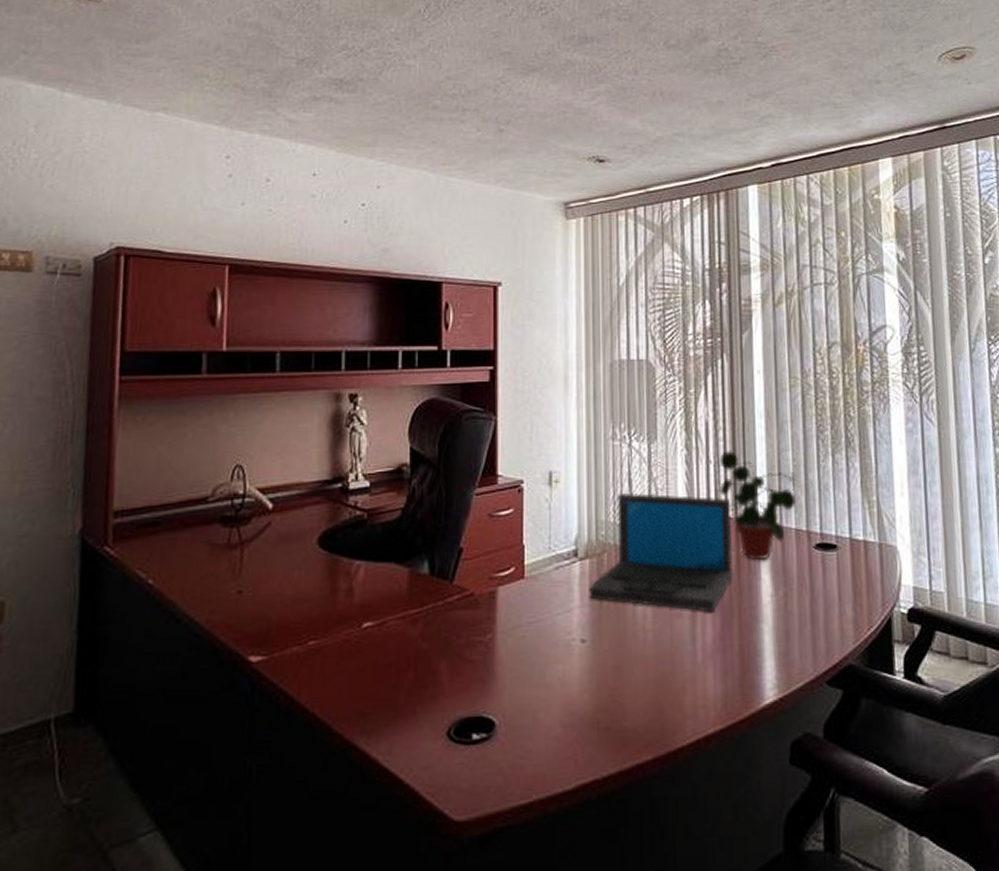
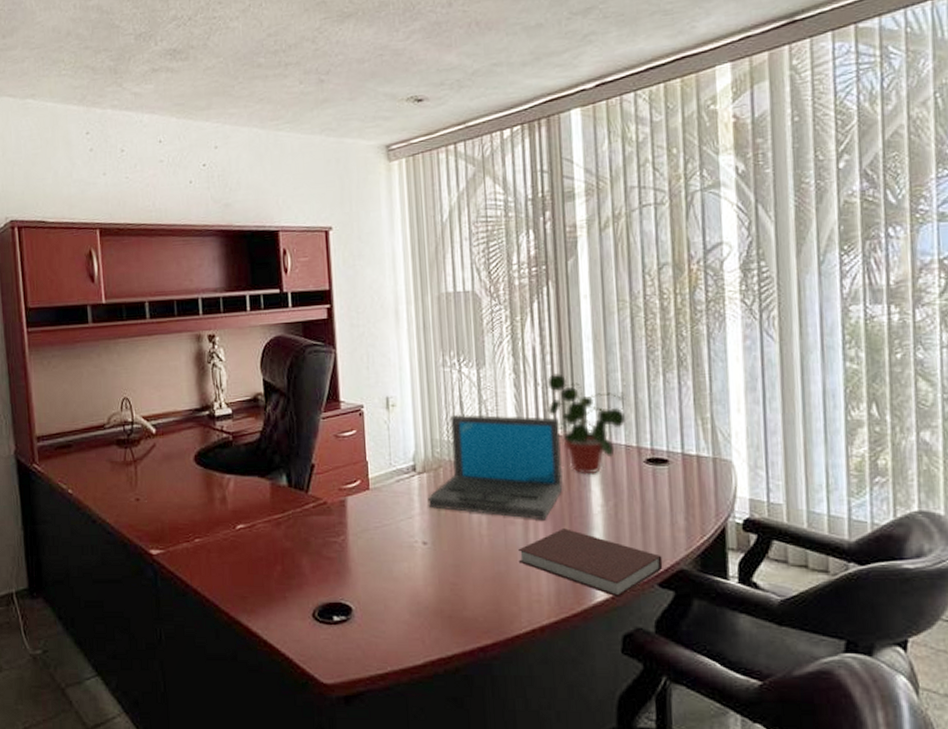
notebook: none [685,621,832,699] -> present [518,528,663,598]

